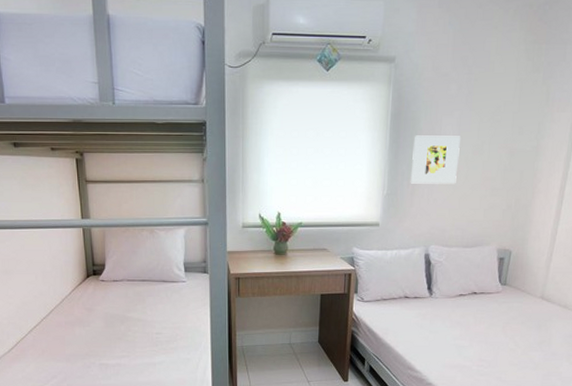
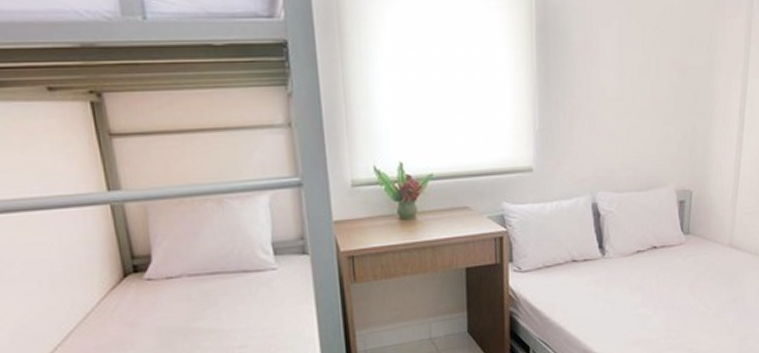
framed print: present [410,135,461,184] -> none [566,51,623,114]

